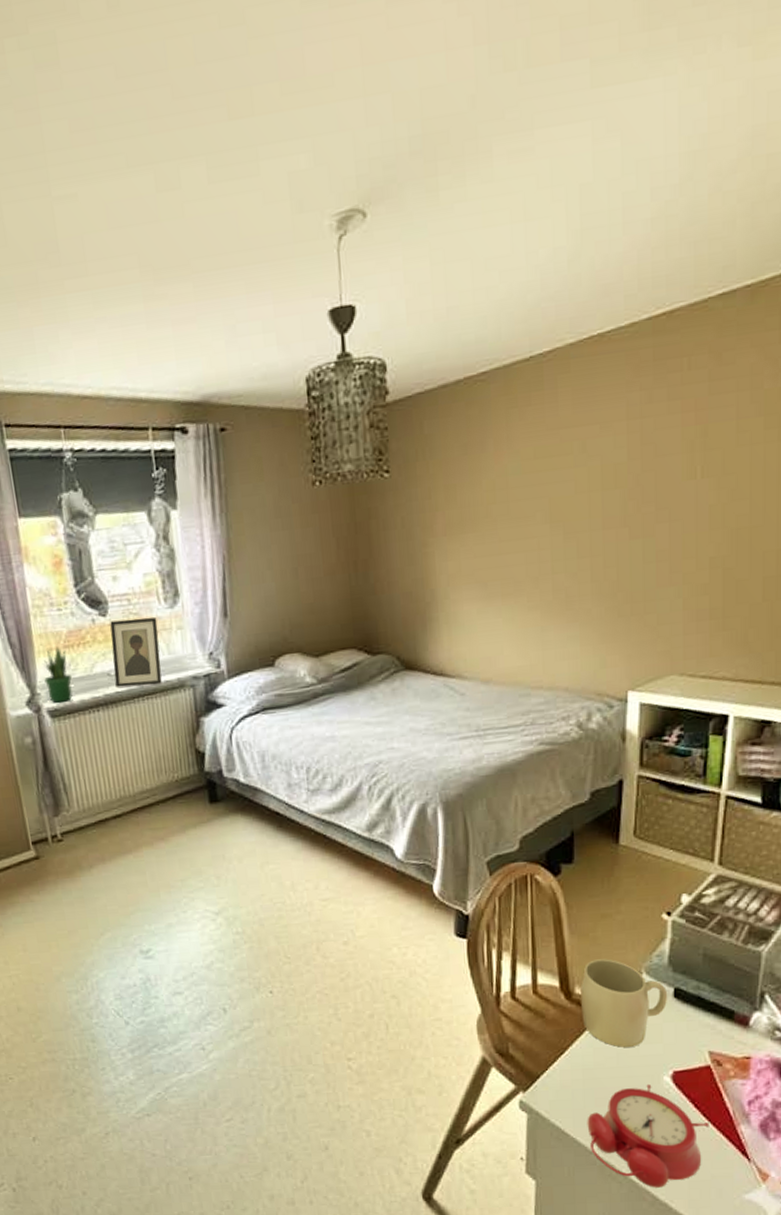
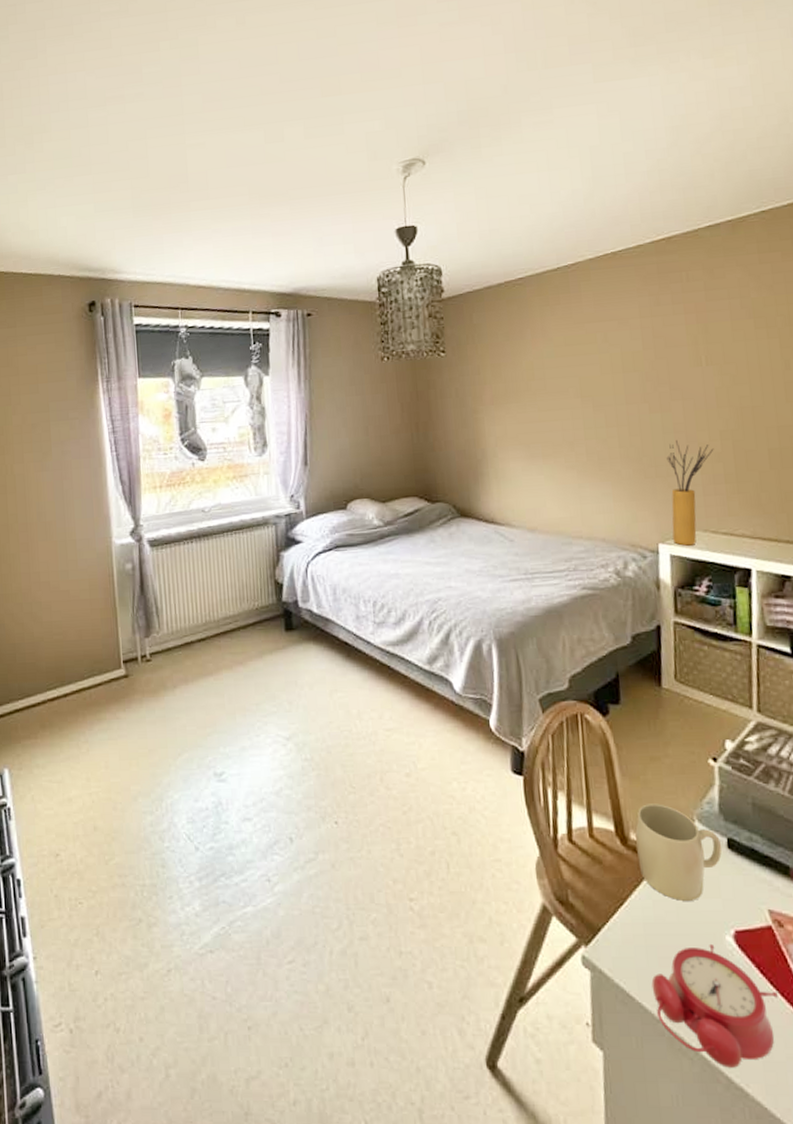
planter: present [44,647,73,704] -> none [147,485,171,535]
picture frame: present [110,617,162,688] -> none [207,463,249,523]
vase: none [644,571,701,693] -> present [666,440,714,546]

